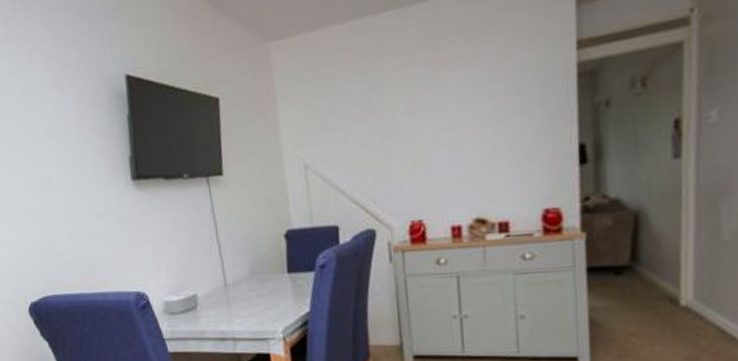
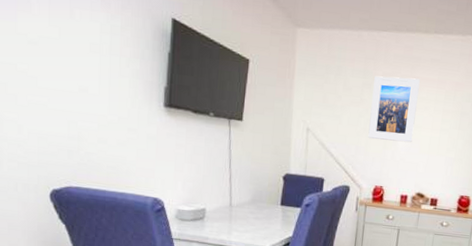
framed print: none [382,60,453,159] -> present [368,76,420,143]

